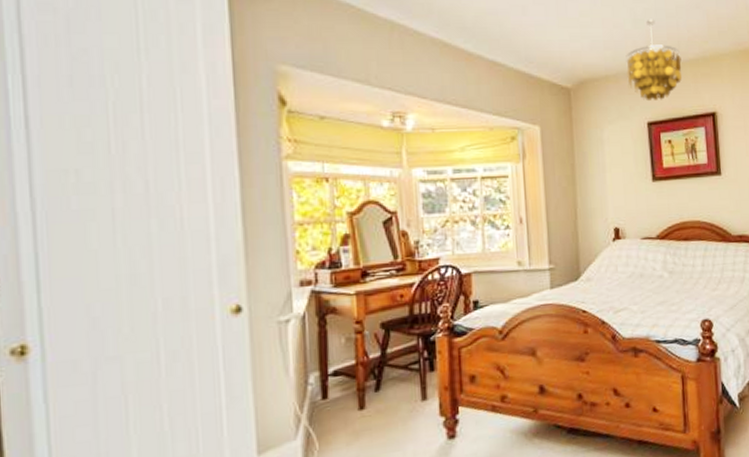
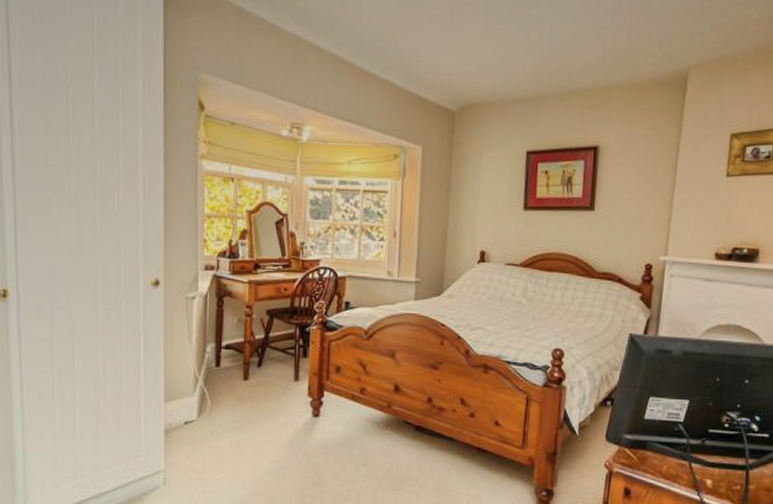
light fixture: present [626,19,683,102] -> none [512,45,571,130]

